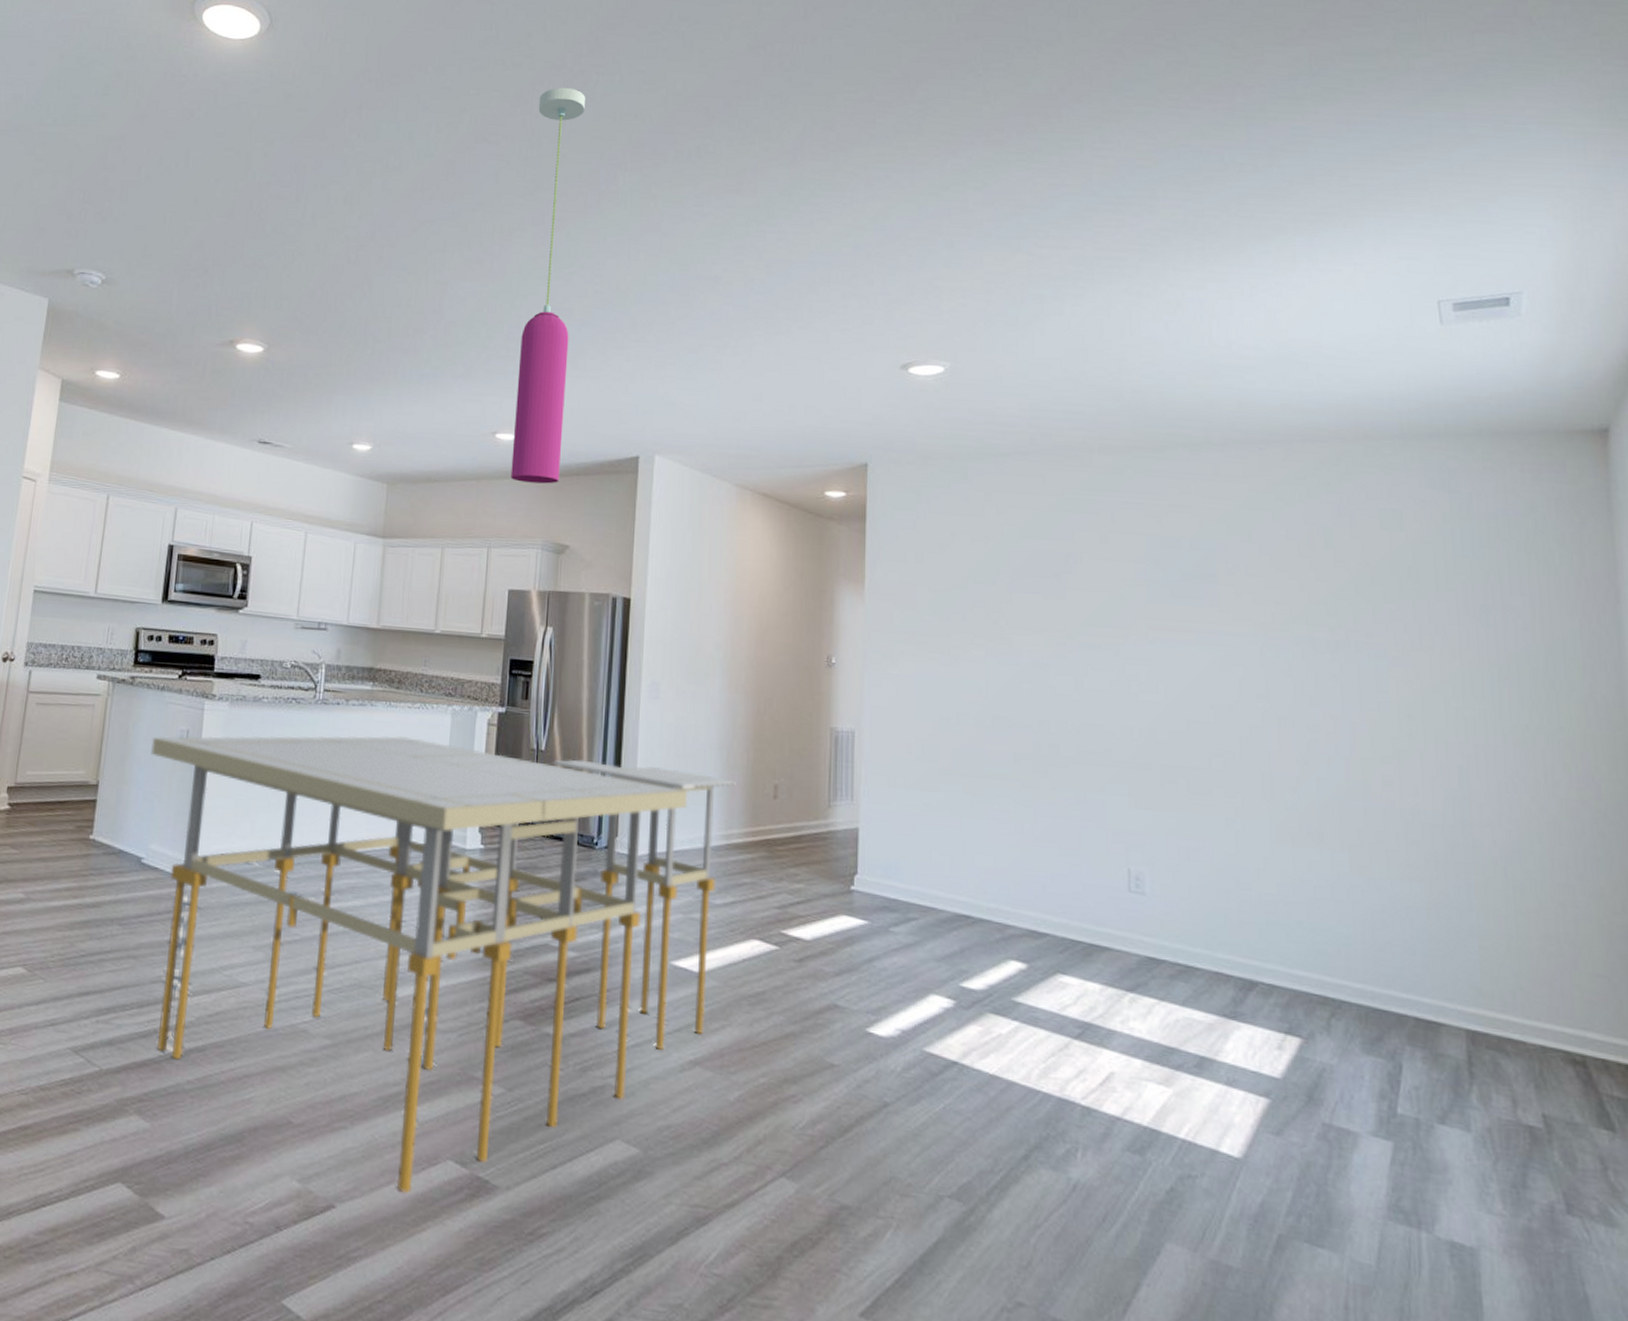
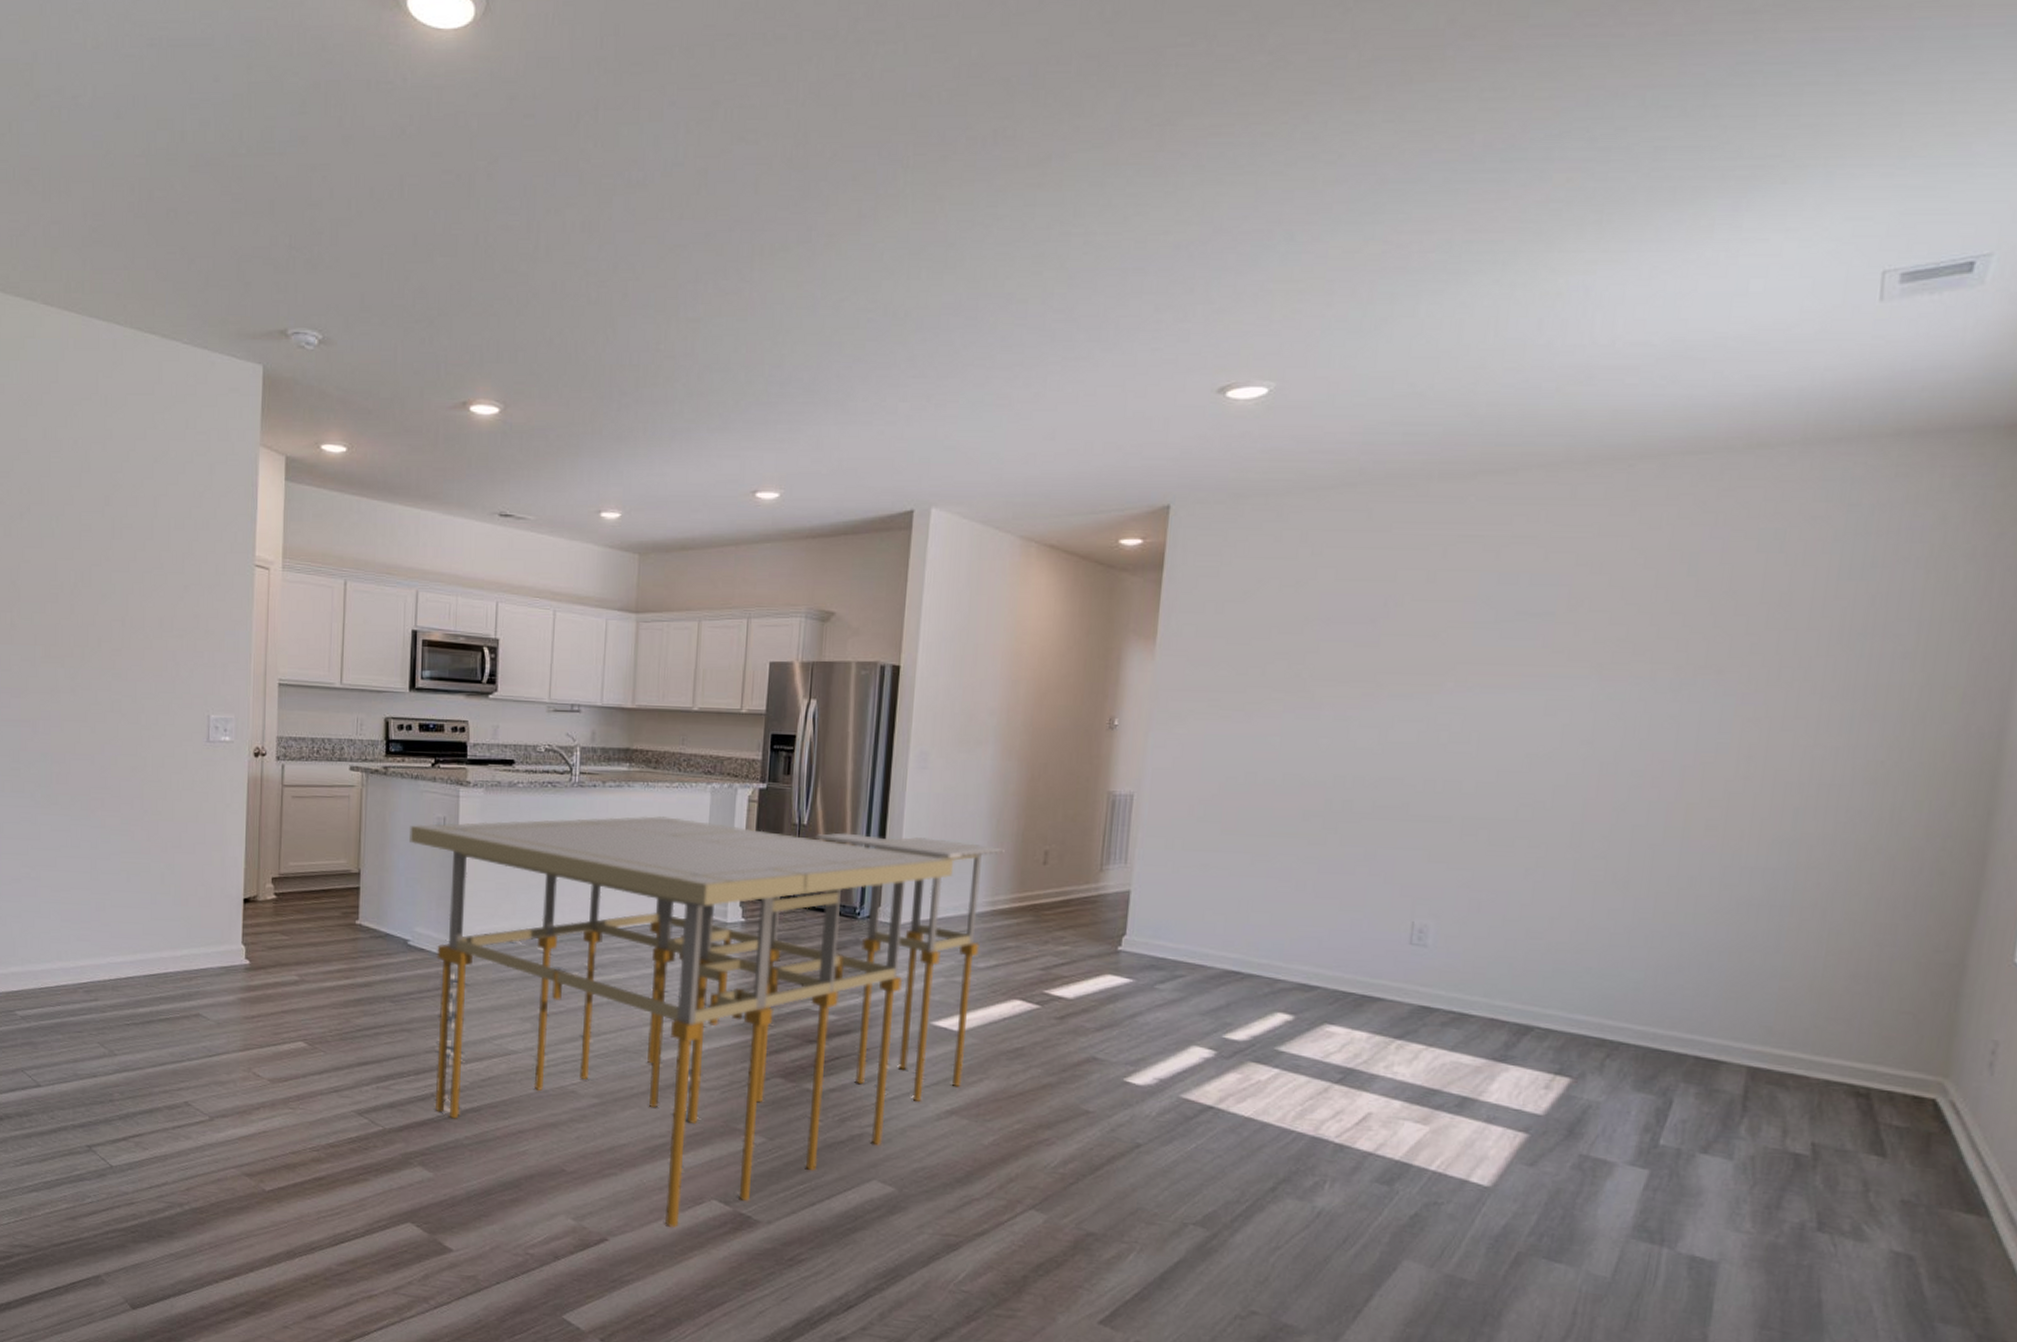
pendant light: present [510,87,585,484] -> none [772,64,862,546]

